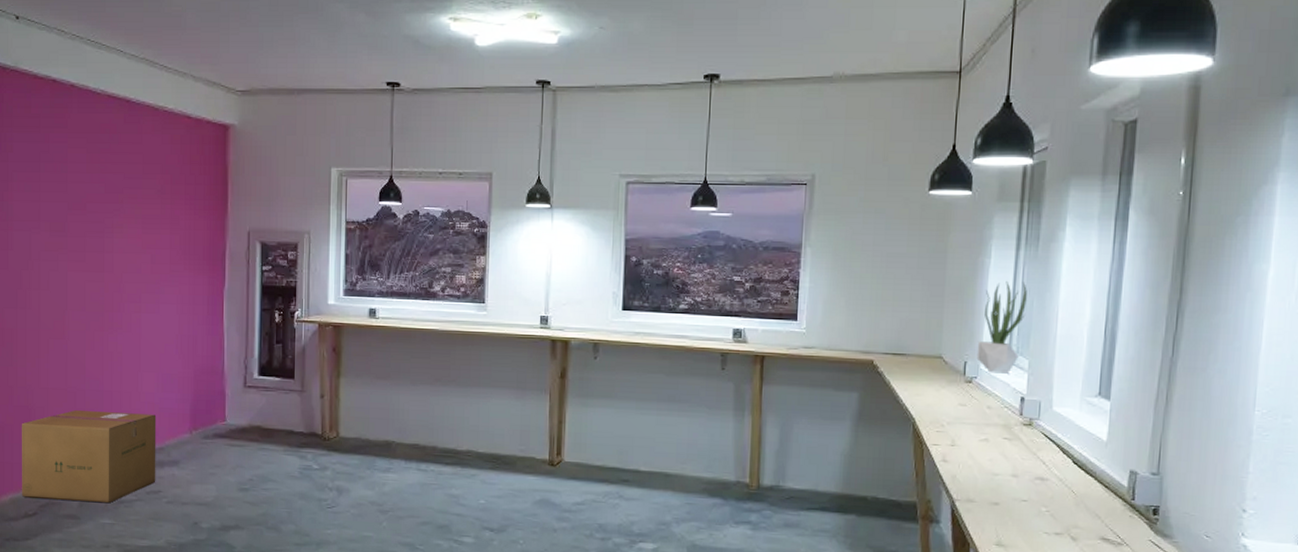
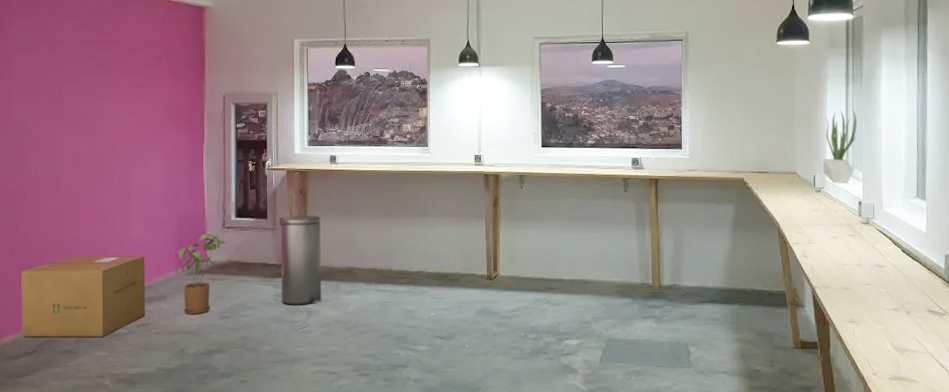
house plant: none [193,392,249,485] -> present [178,233,227,315]
pedal bin: none [307,376,356,482] -> present [279,215,322,306]

